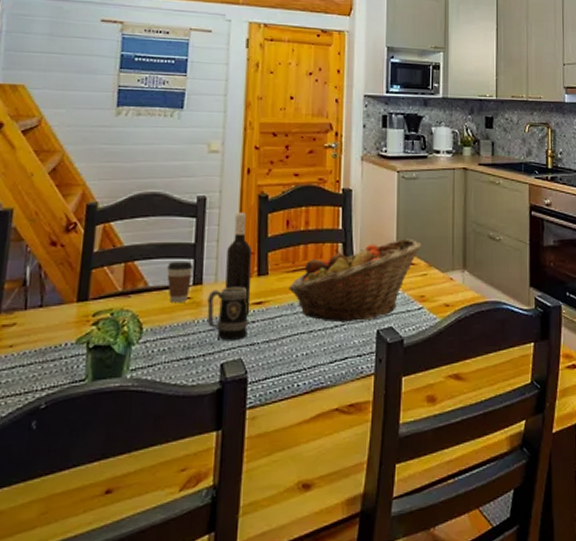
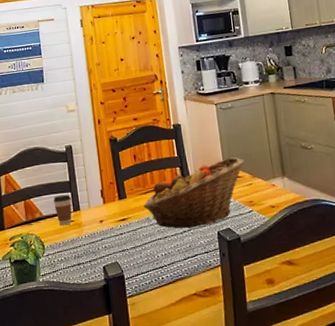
mug: present [207,286,248,341] -> none [85,209,119,250]
wine bottle: present [225,212,252,315] -> none [93,153,118,230]

